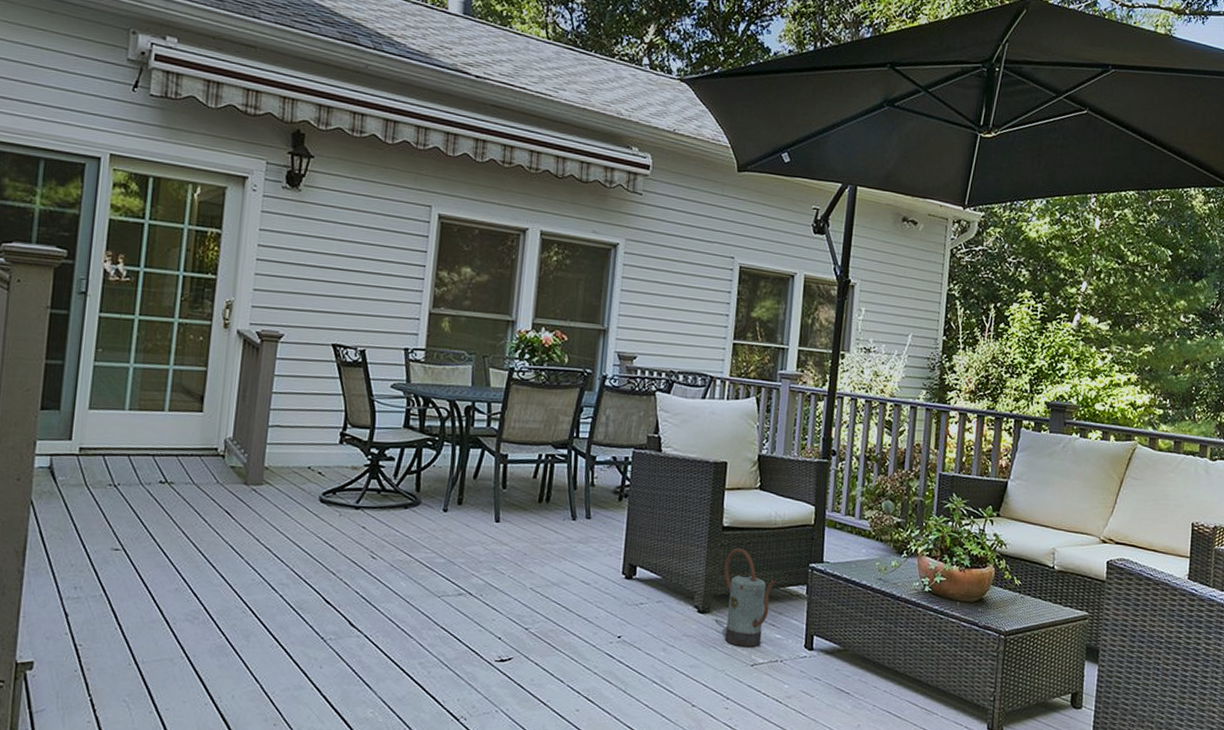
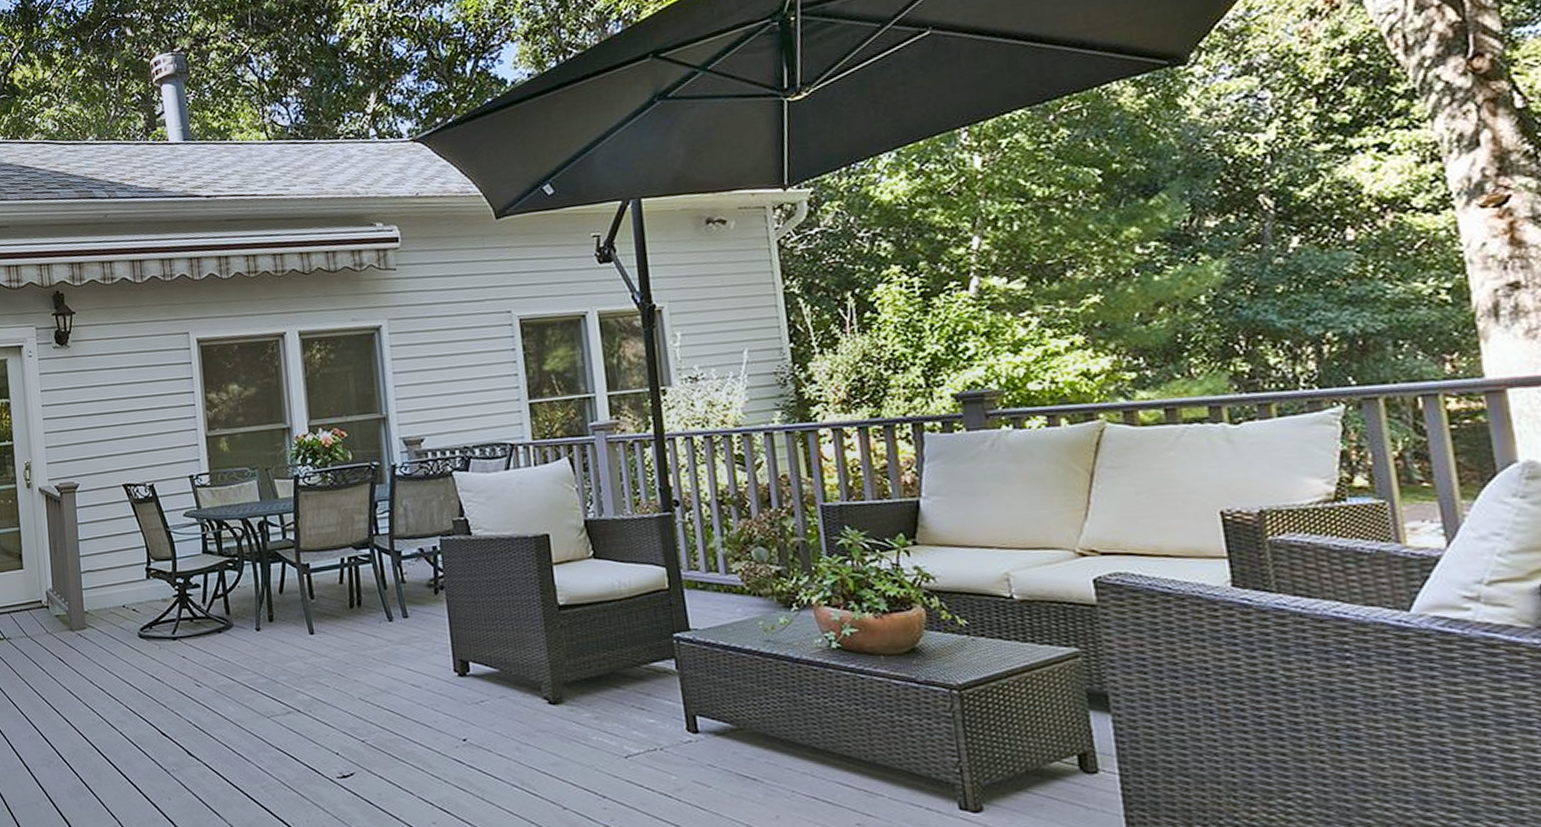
watering can: present [724,547,776,647] -> none [569,626,636,737]

